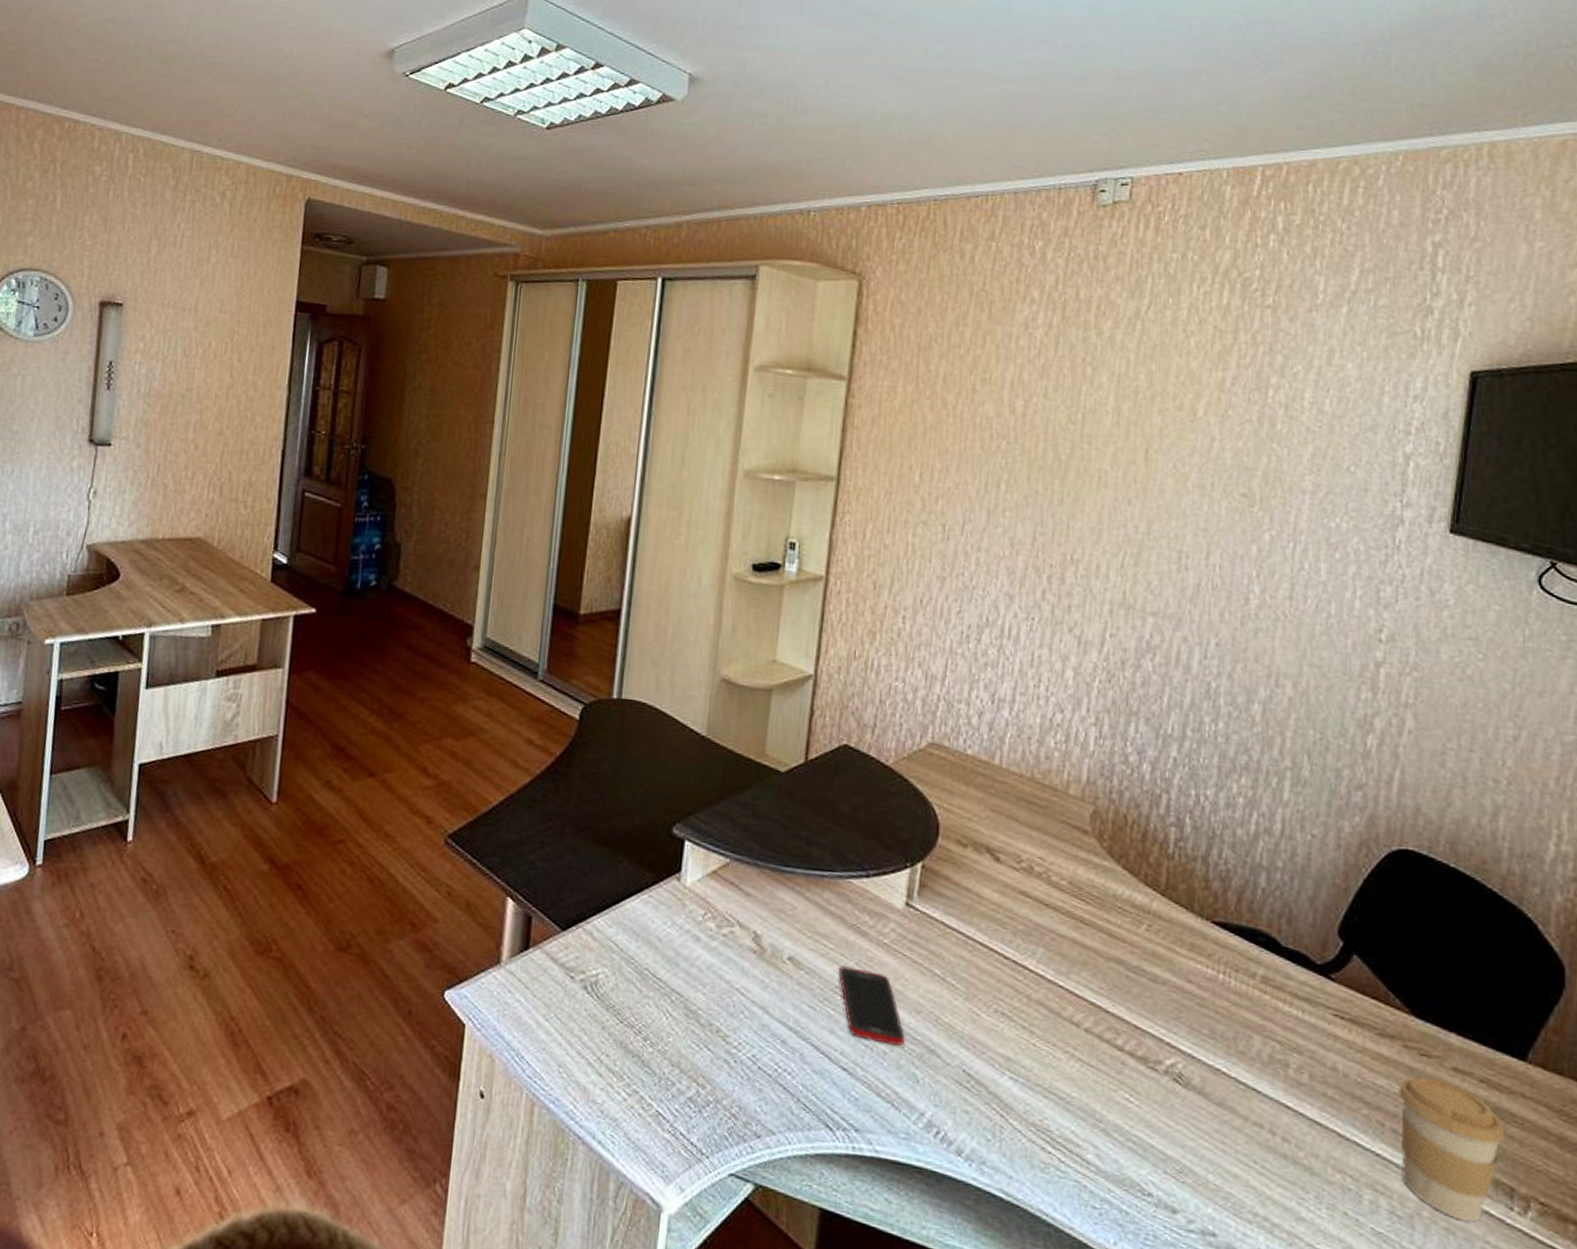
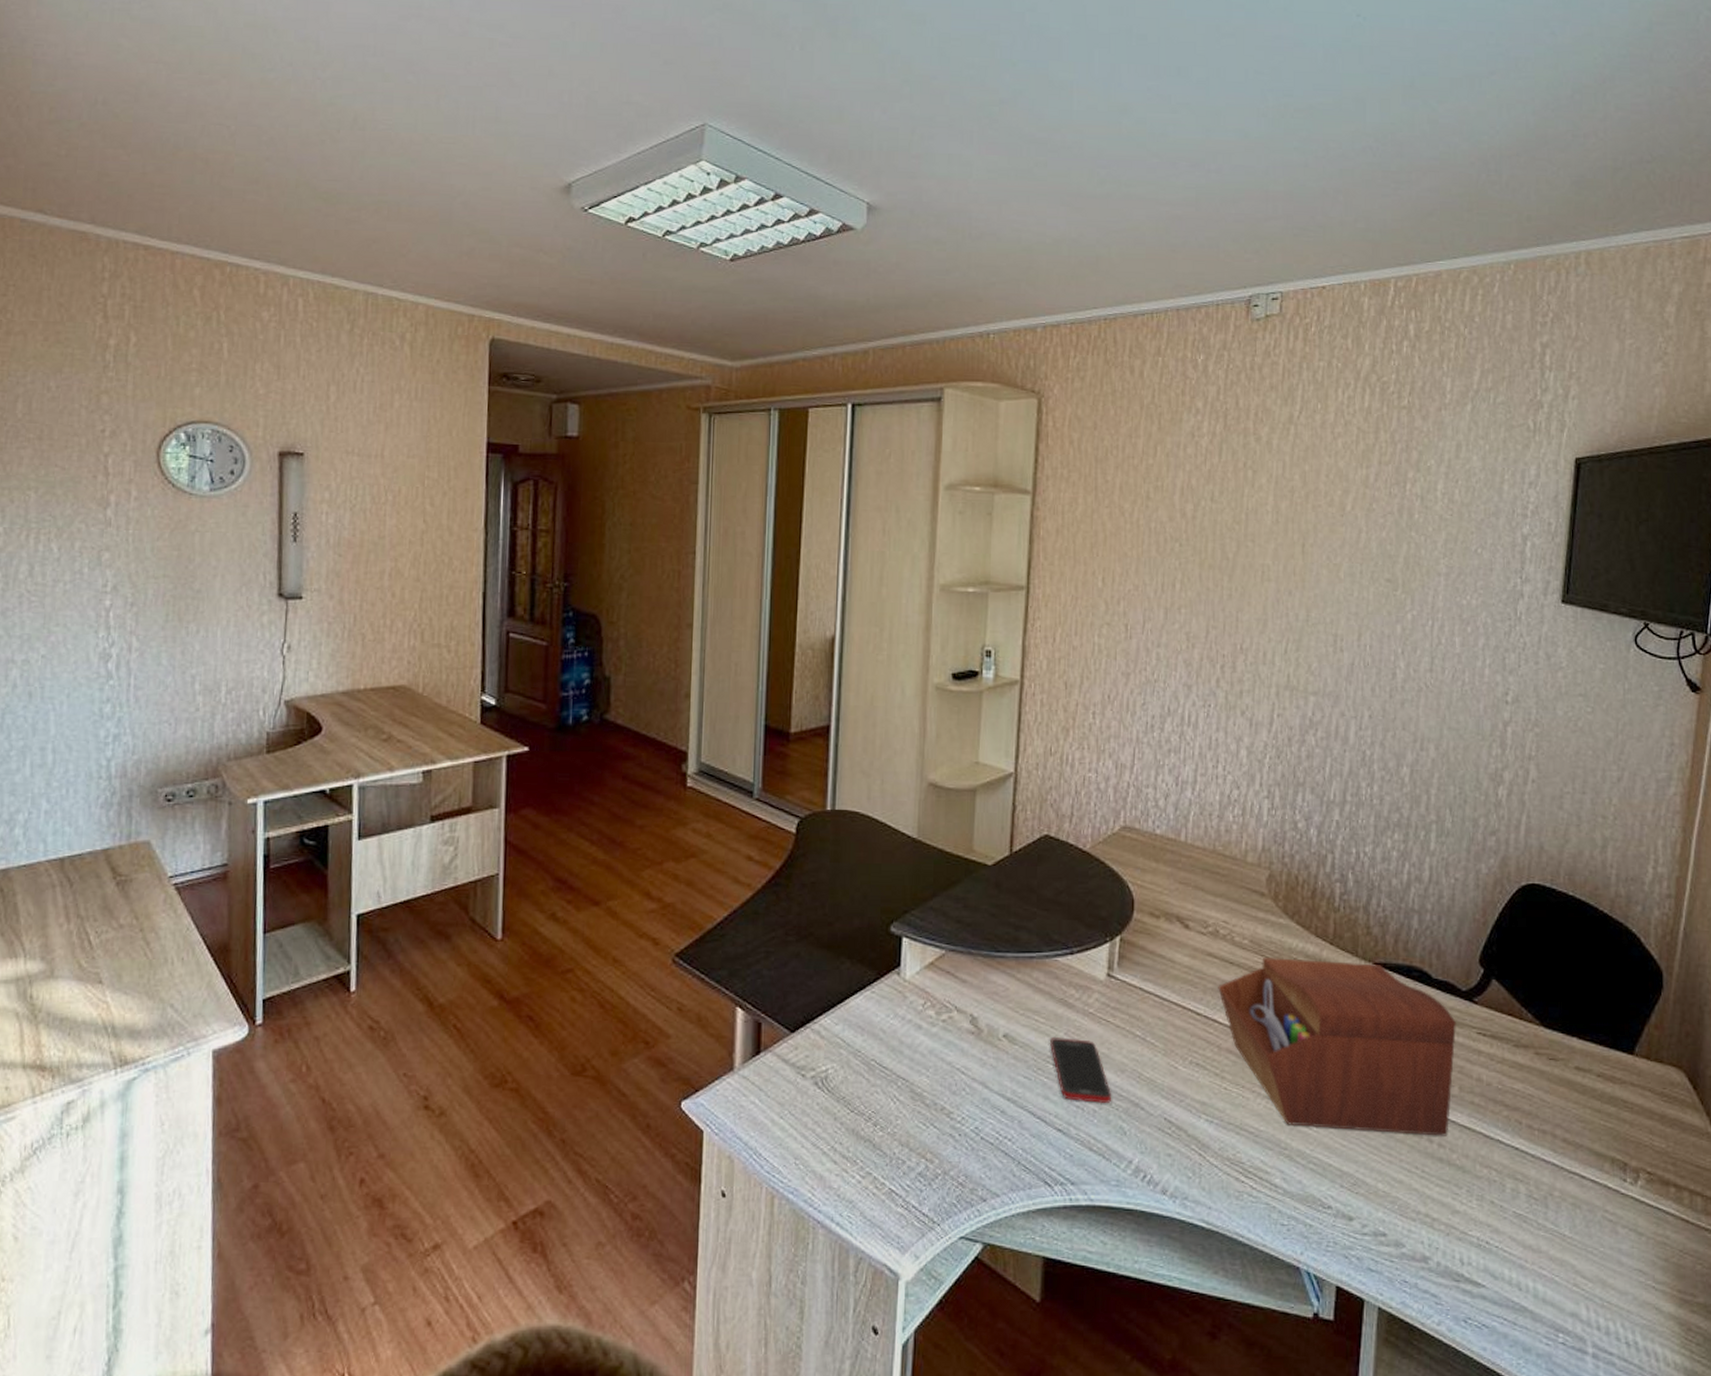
sewing box: none [1030,902,1308,1130] -> present [1218,958,1456,1136]
coffee cup: present [1398,1077,1505,1223] -> none [1532,1078,1619,1197]

